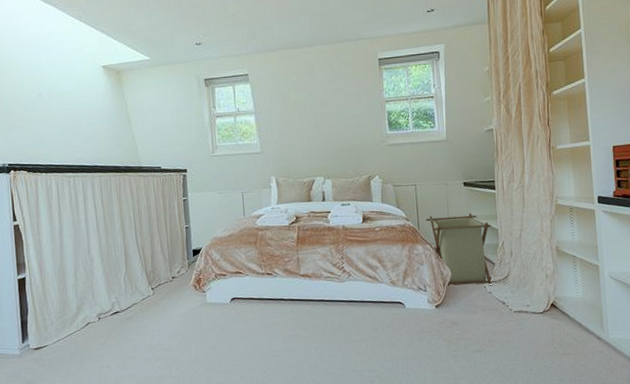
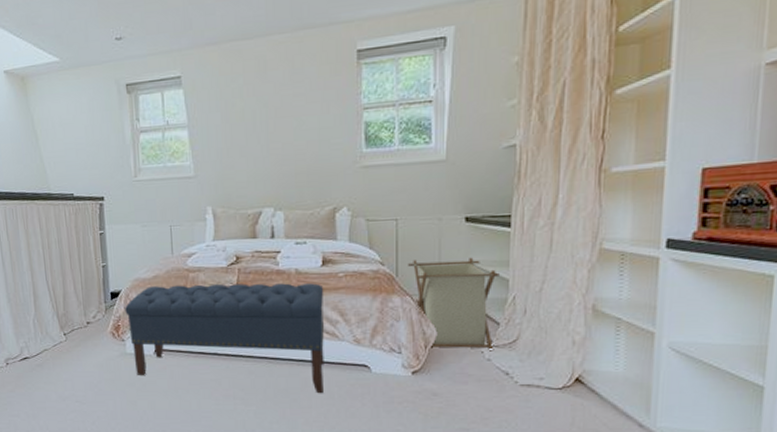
bench: none [205,237,370,328] -> present [125,283,325,393]

